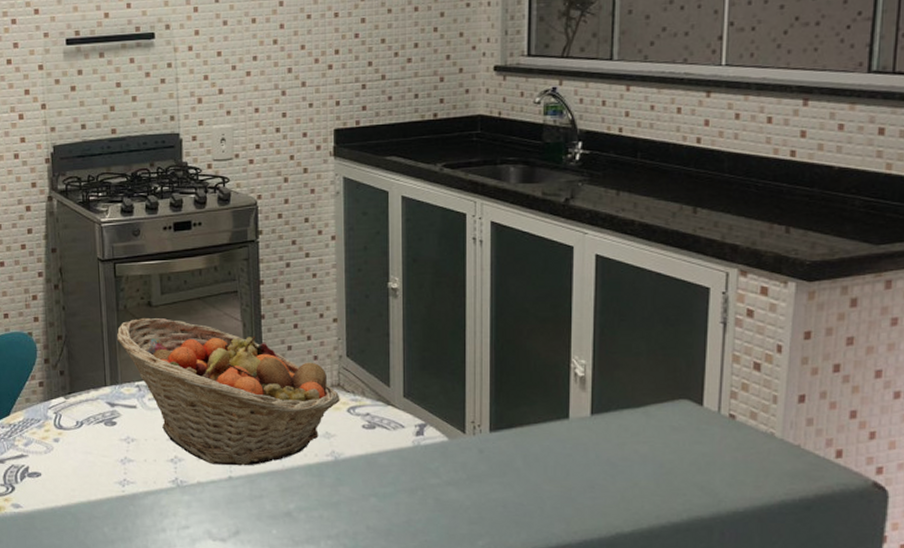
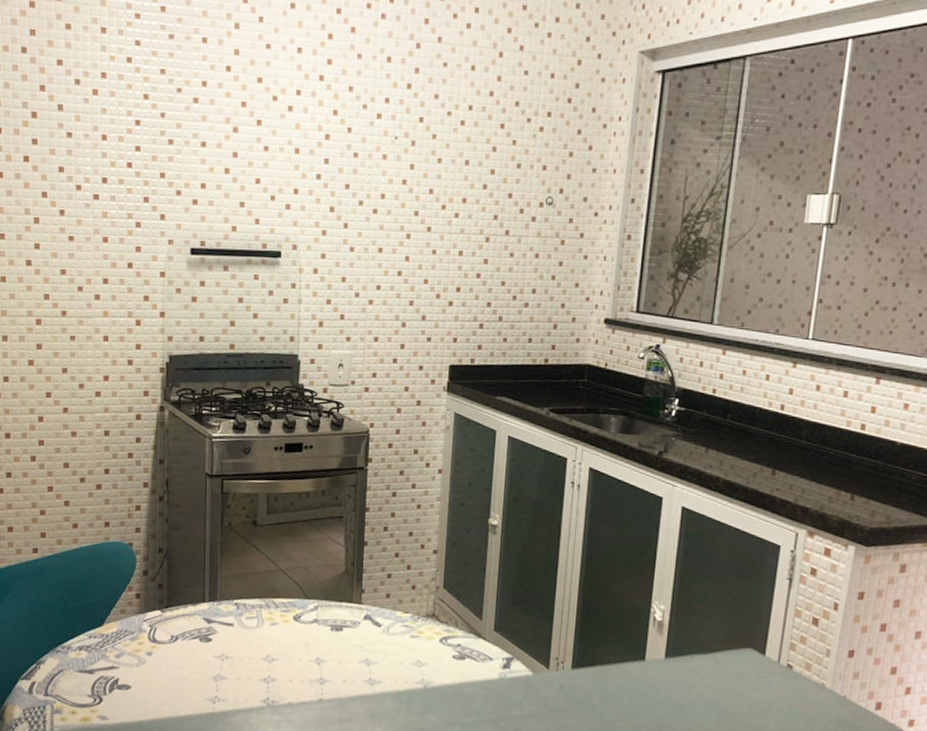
fruit basket: present [117,317,340,466] -> none [219,536,434,690]

